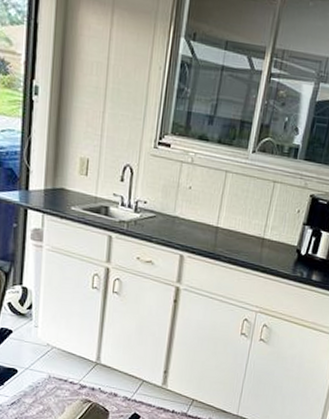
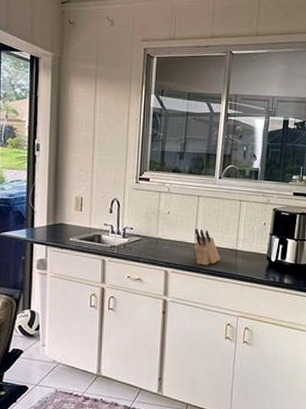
knife block: none [215,209,244,253] -> present [193,228,220,266]

